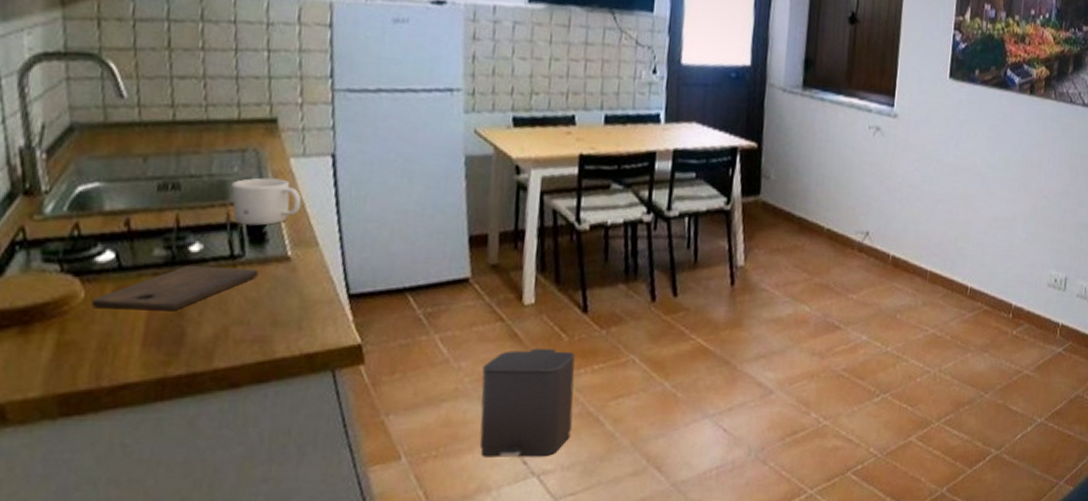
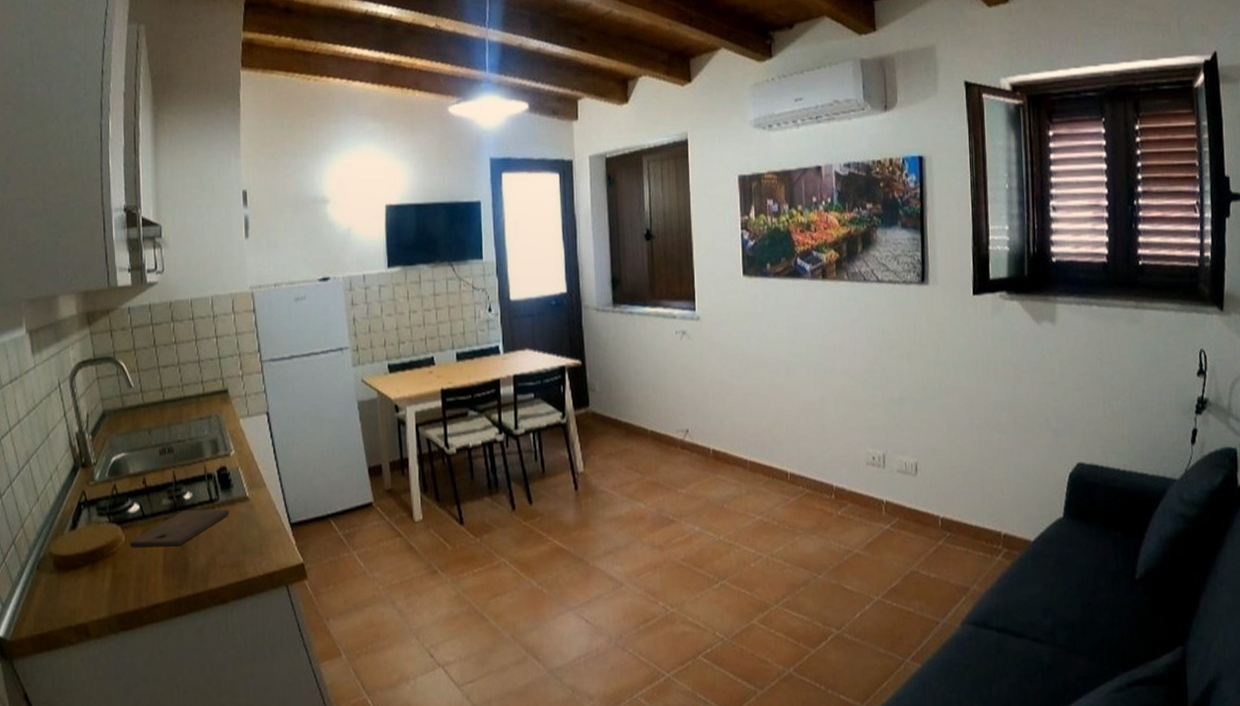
mug: present [231,177,302,226] -> none [205,436,251,475]
pedal bin: present [479,349,575,457] -> none [390,557,463,652]

